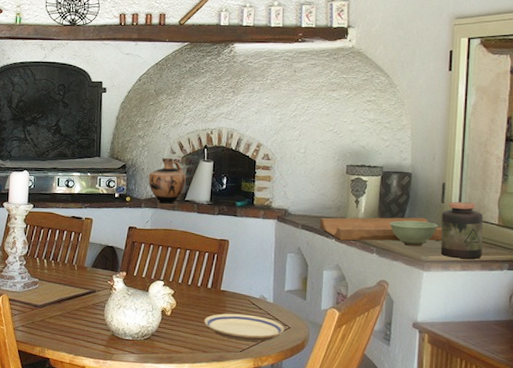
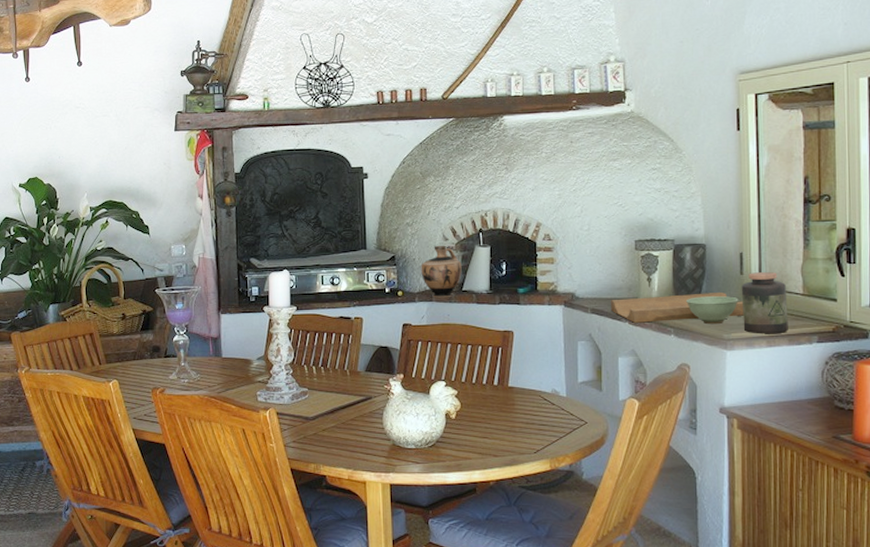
plate: present [204,313,285,342] -> none [493,411,581,440]

